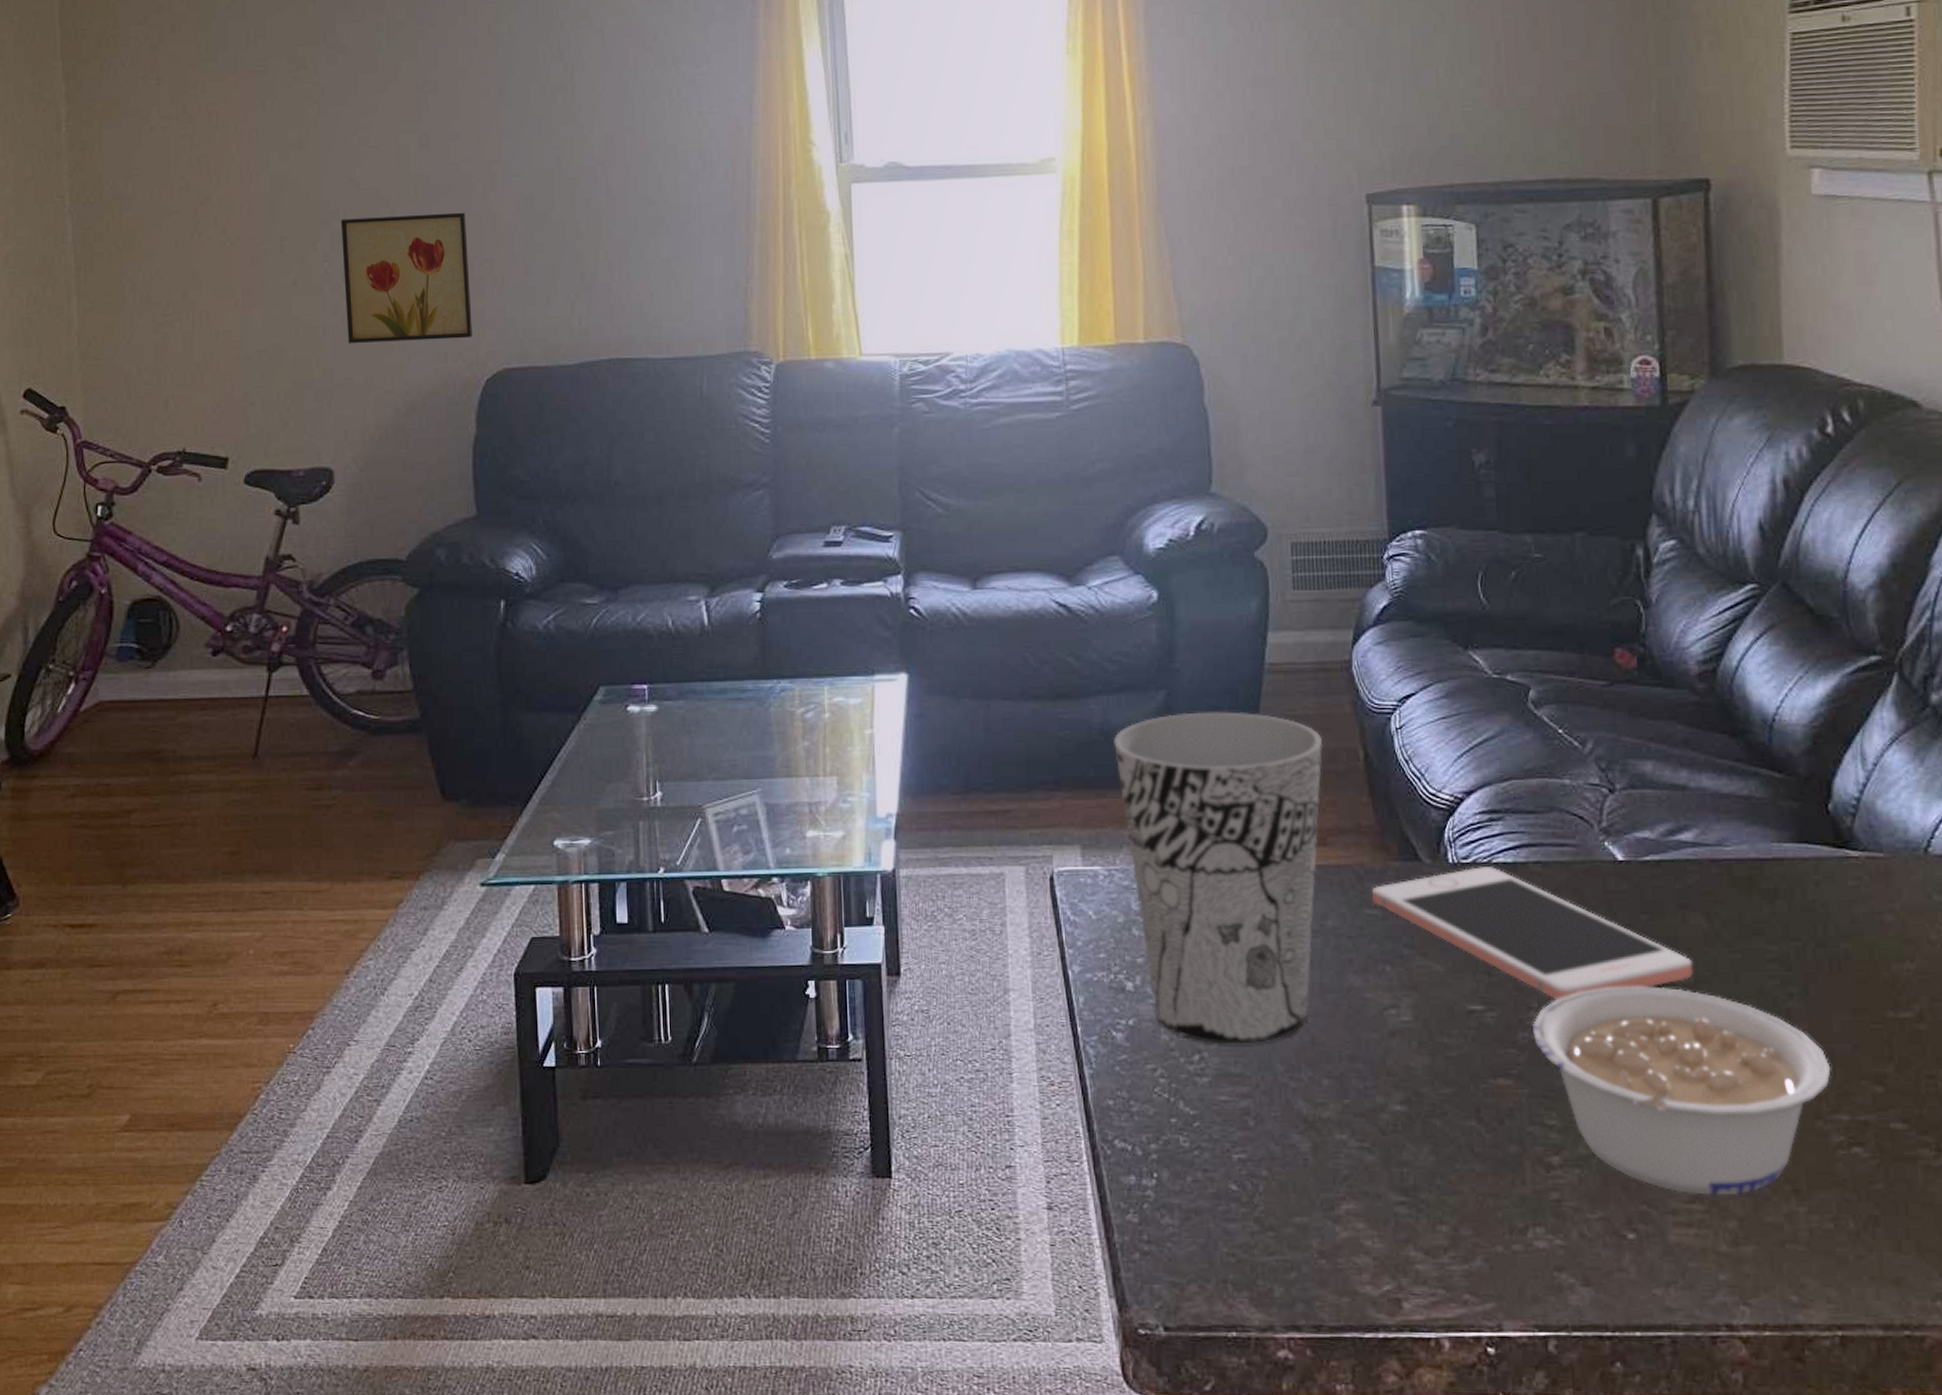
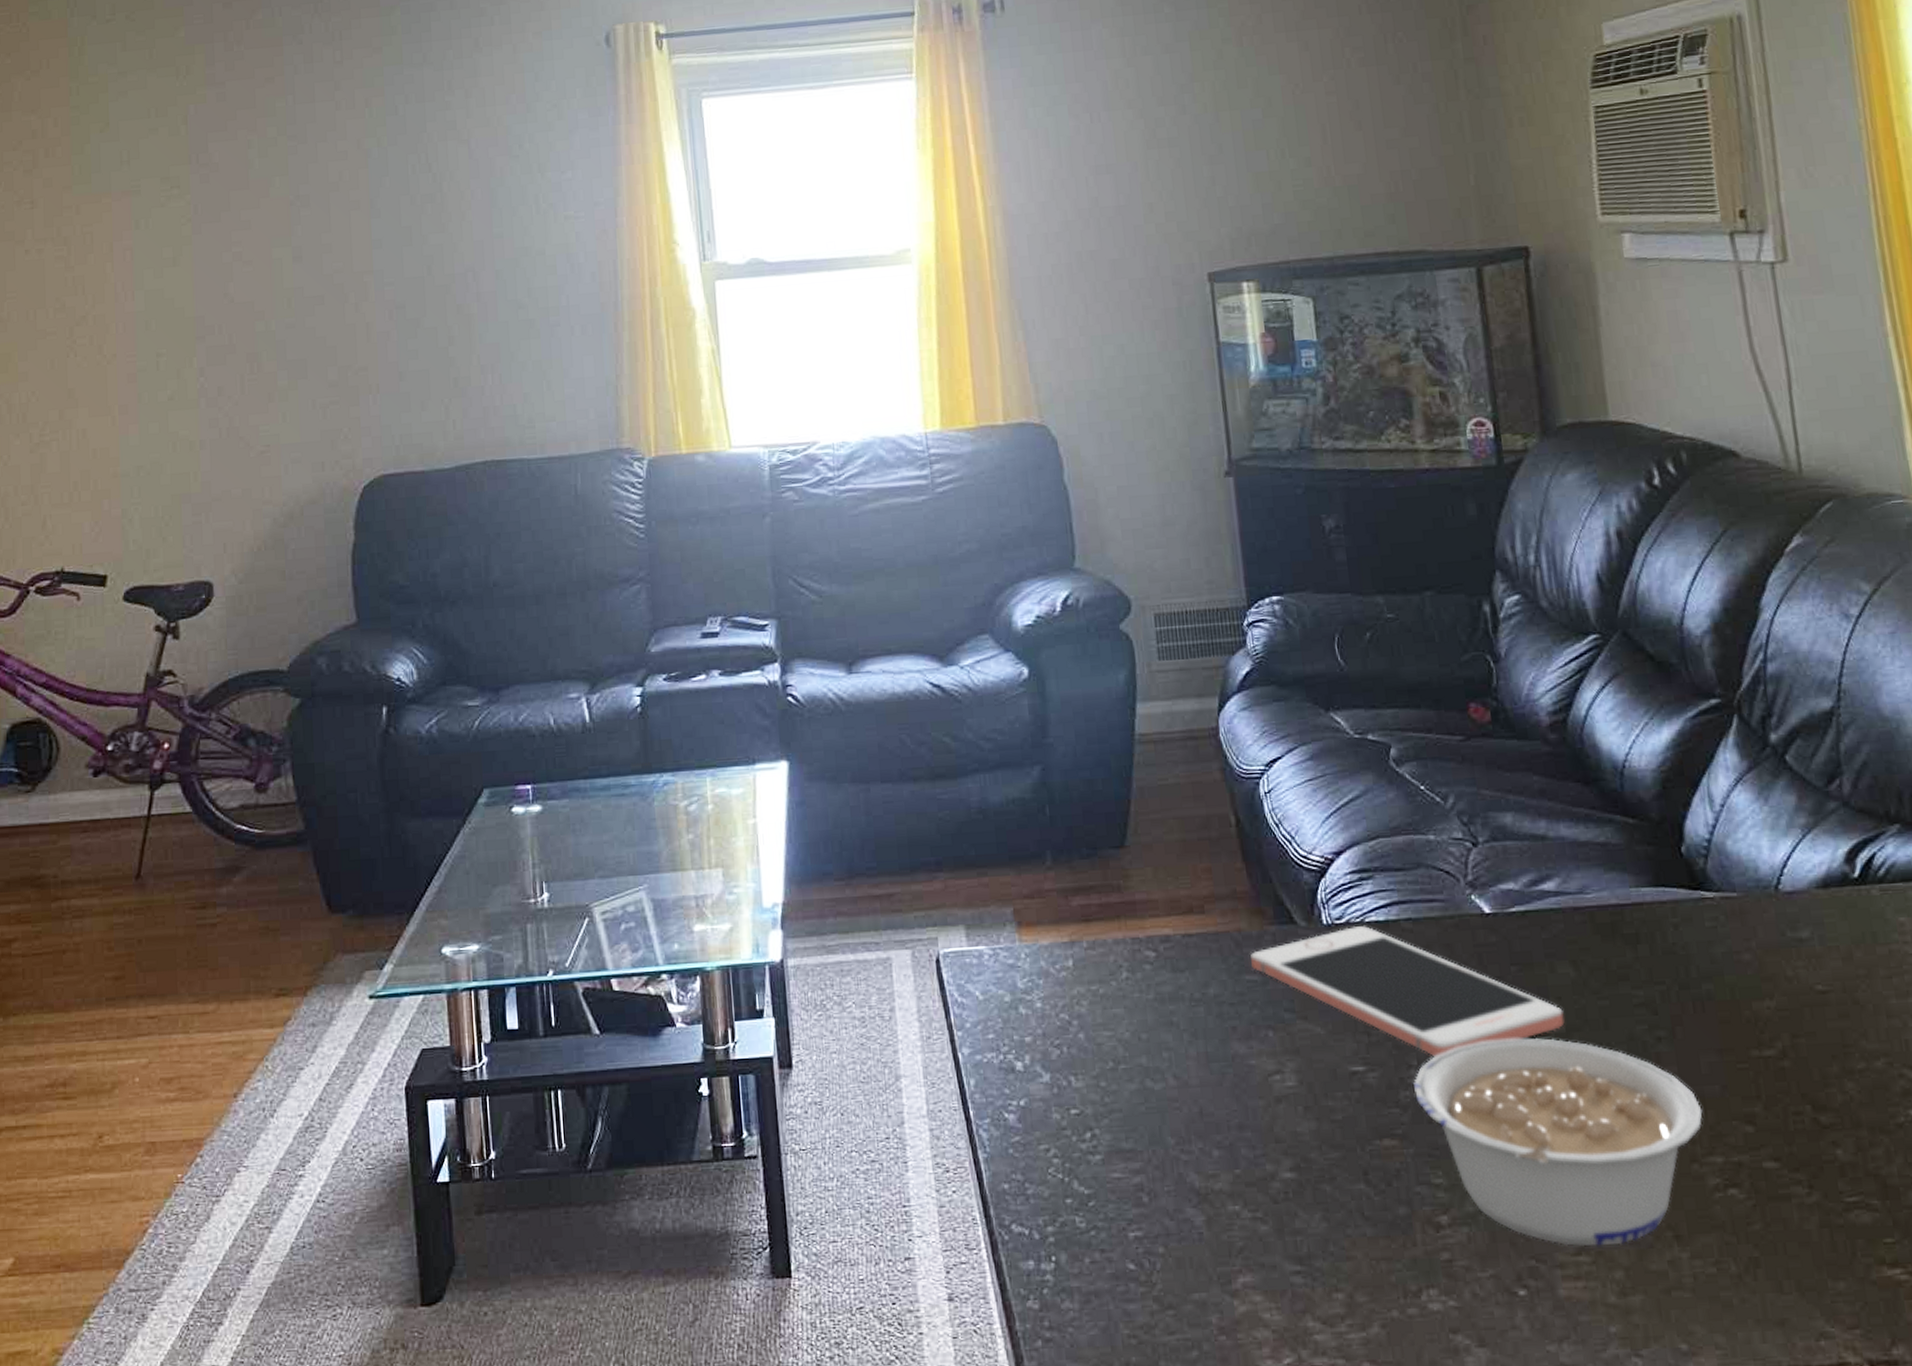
wall art: present [340,212,472,343] -> none [215,322,349,456]
cup: present [1114,711,1324,1045] -> none [992,783,1196,1120]

